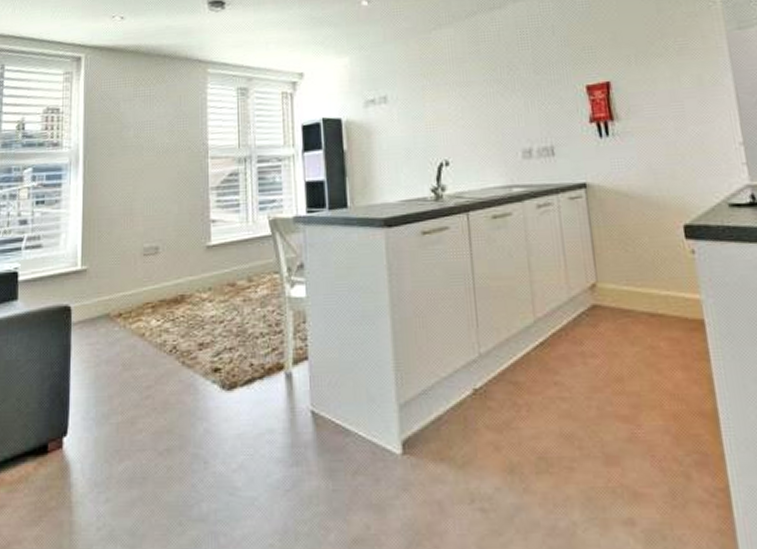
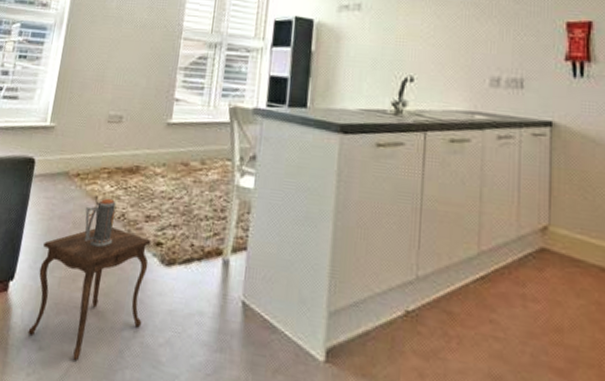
side table: none [91,332,211,505] -> present [28,195,152,362]

